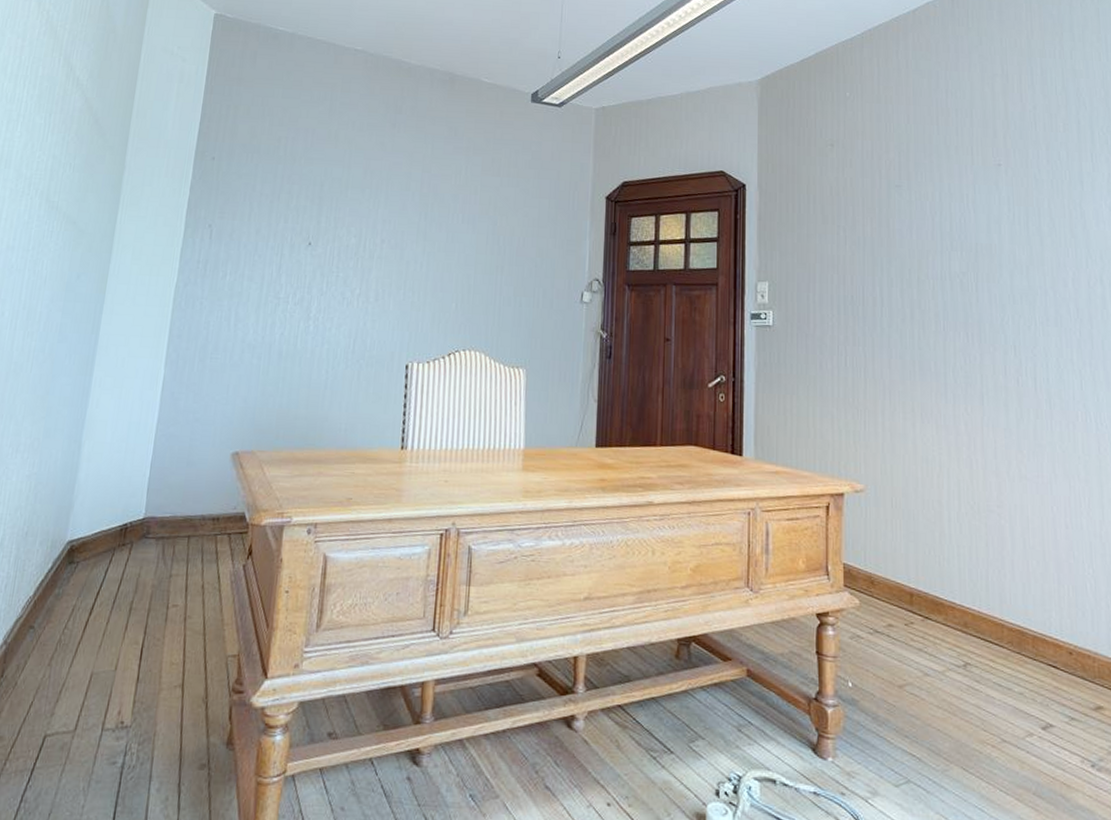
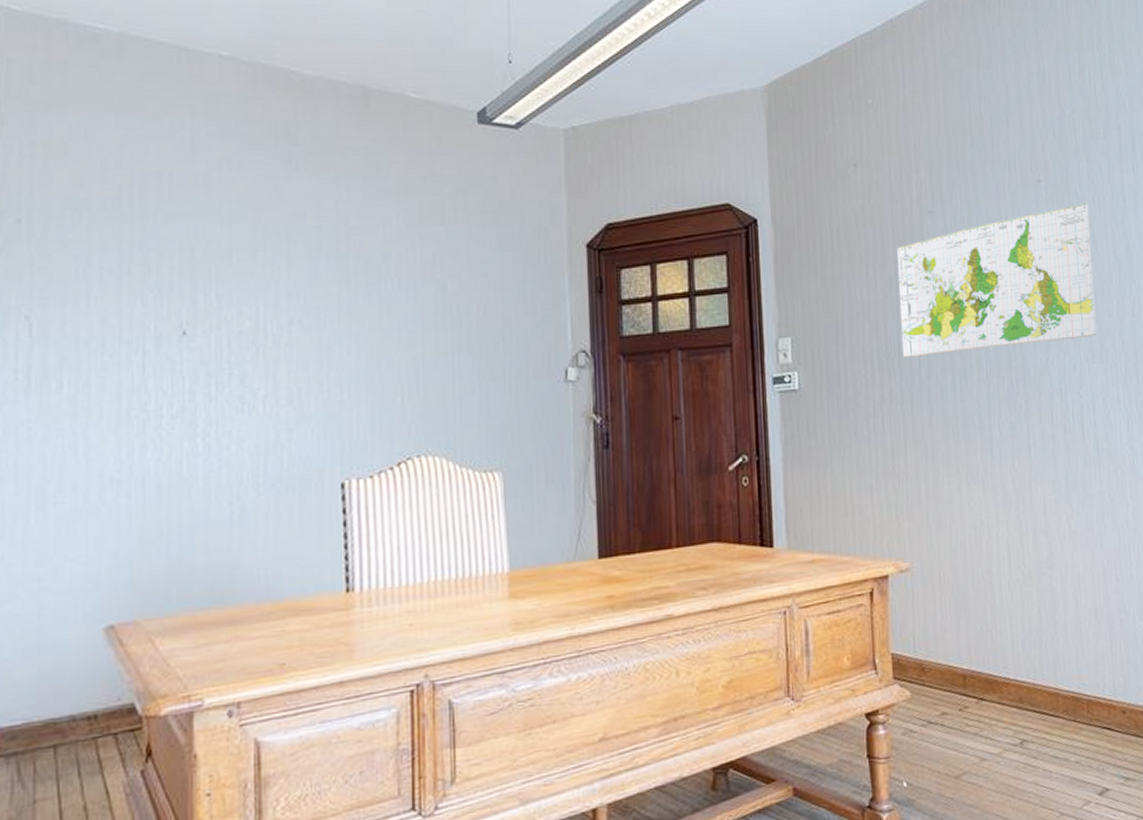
map: none [865,185,1053,307] -> present [897,202,1098,357]

